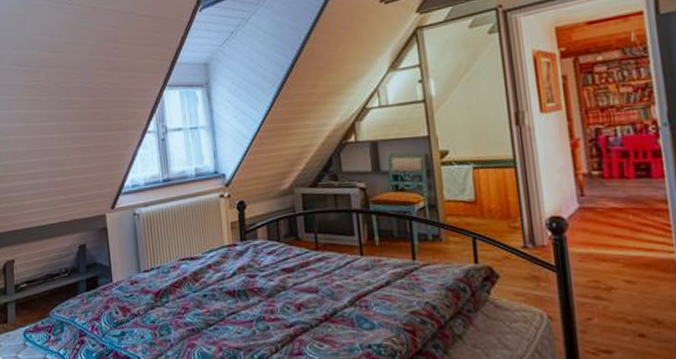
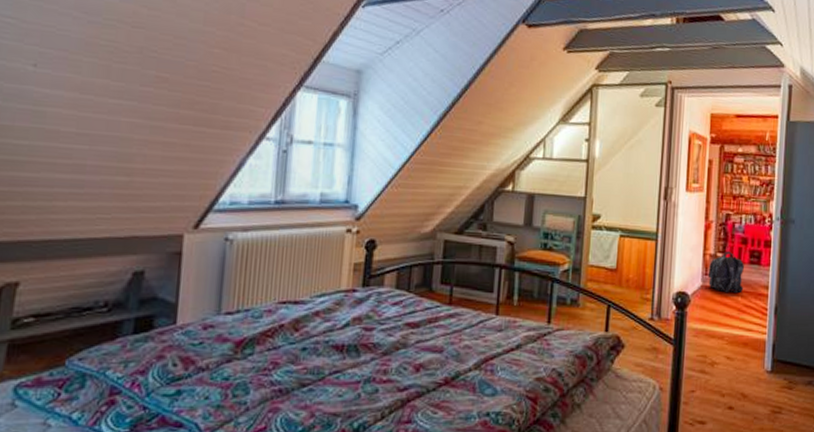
backpack: none [583,167,634,213] -> present [707,250,744,294]

